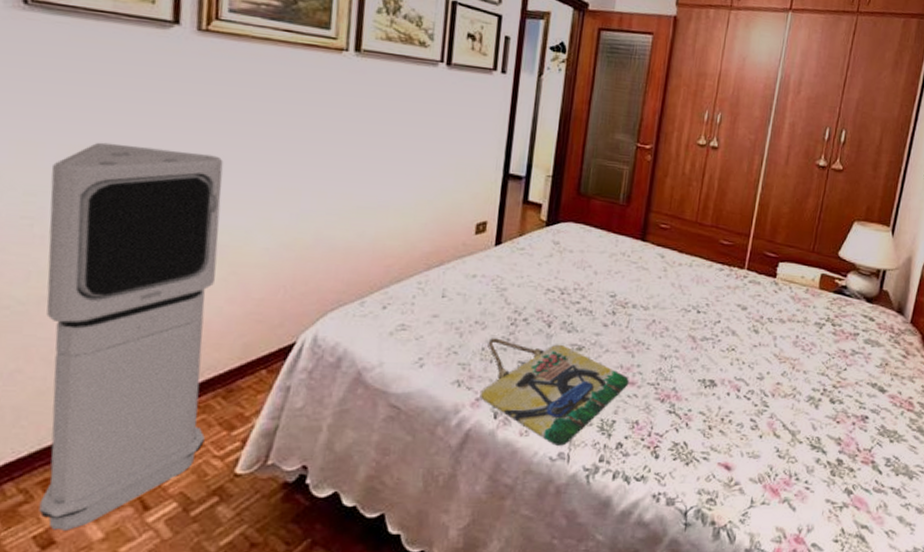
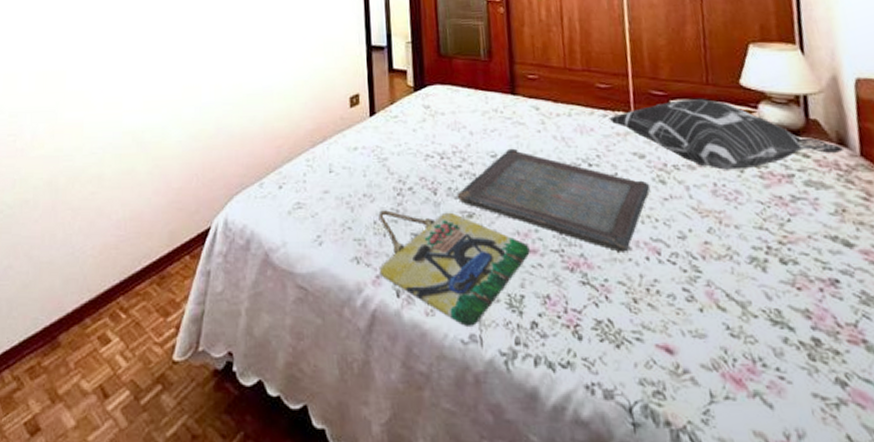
air purifier: present [39,142,223,530] -> none [26,65,146,418]
serving tray: none [570,290,745,388] -> present [457,148,651,252]
decorative pillow: none [724,262,900,327] -> present [609,98,843,172]

